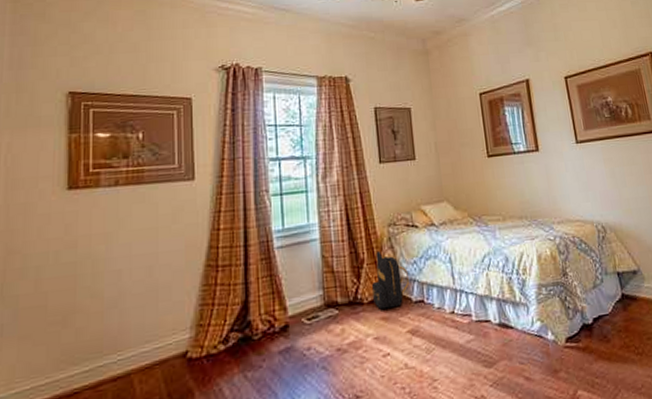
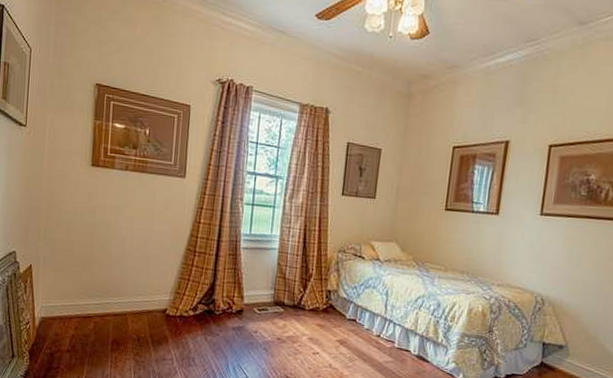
backpack: present [371,252,410,310] -> none [313,271,348,320]

